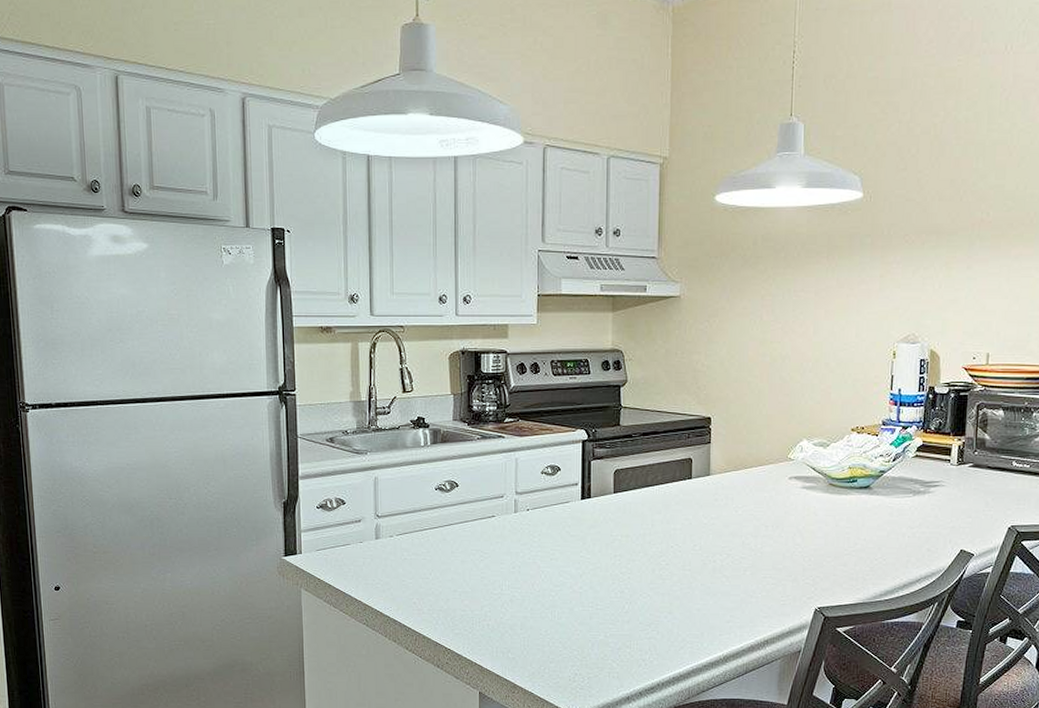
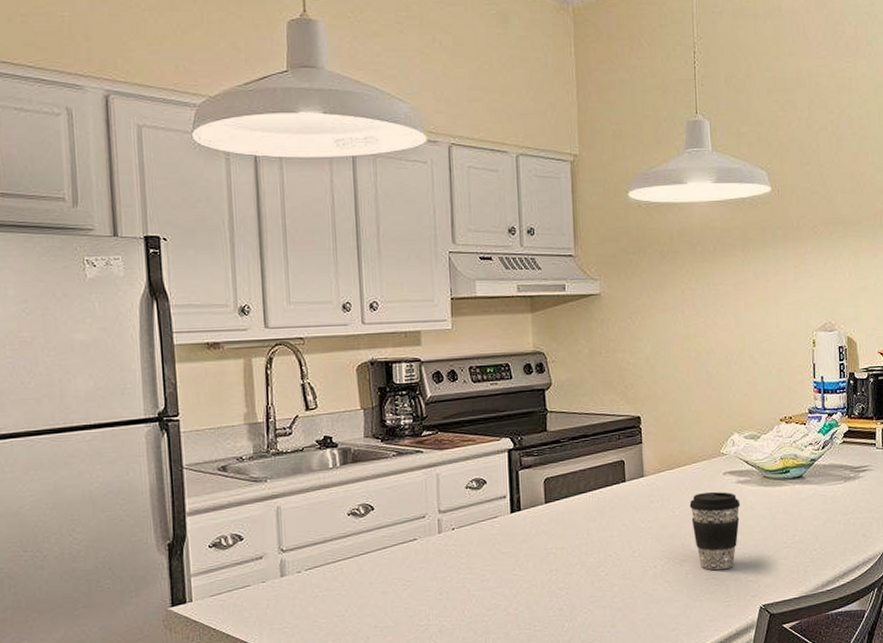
coffee cup: none [752,494,804,569] -> present [689,491,741,570]

